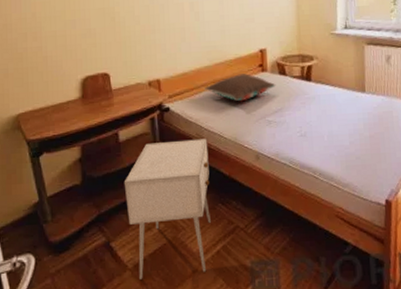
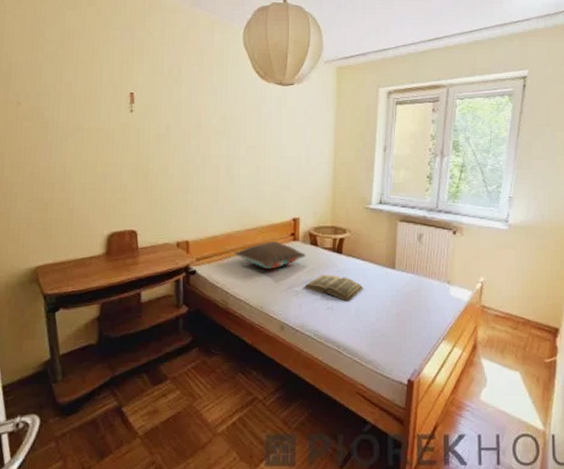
nightstand: present [124,138,211,280] -> none [142,305,232,448]
book: none [276,102,335,128] -> present [304,274,364,302]

